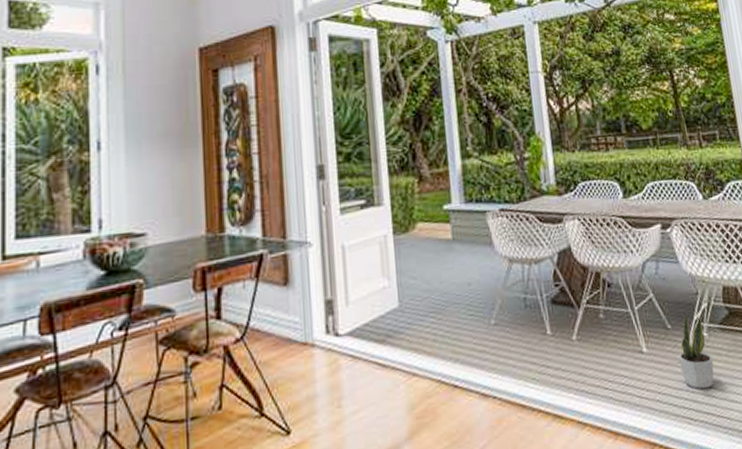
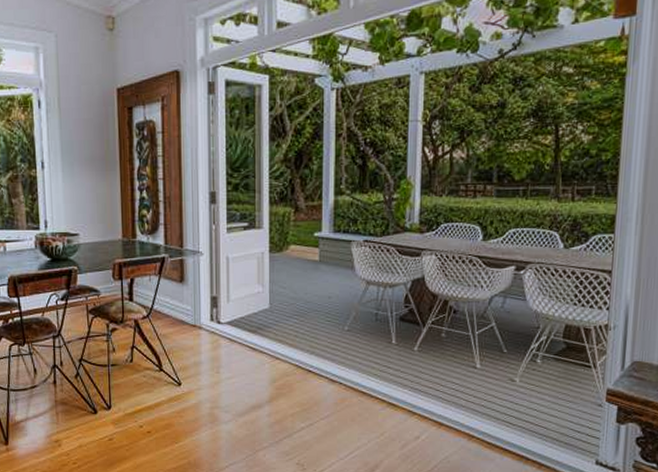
potted plant: present [678,312,715,390] -> none [509,342,541,403]

